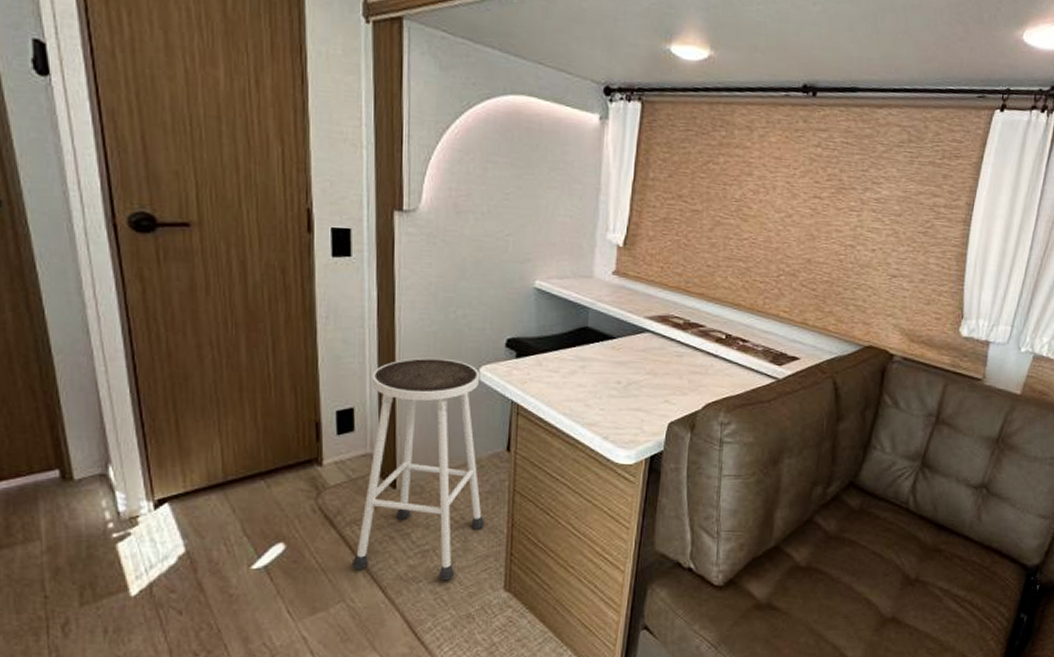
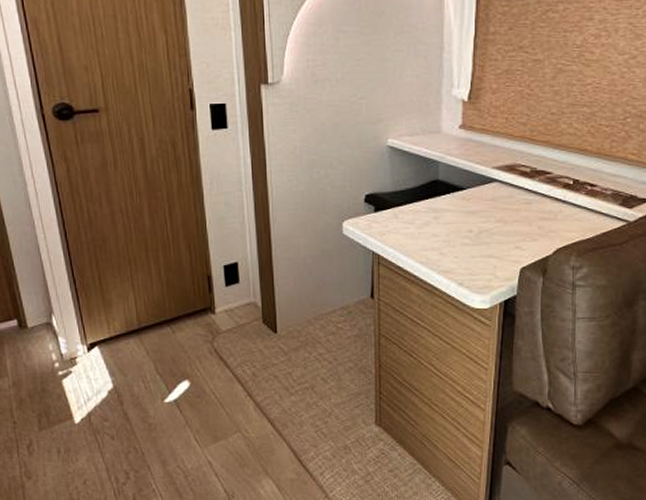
stool: present [351,357,485,581] -> none [244,215,355,415]

